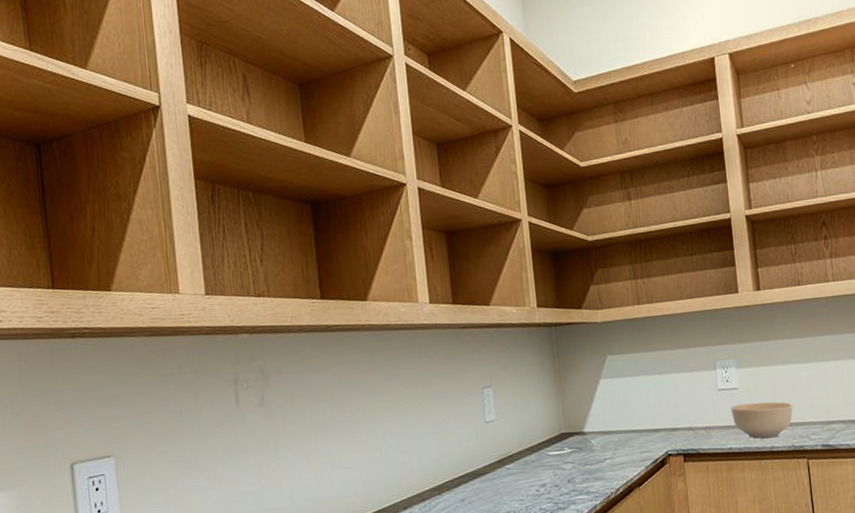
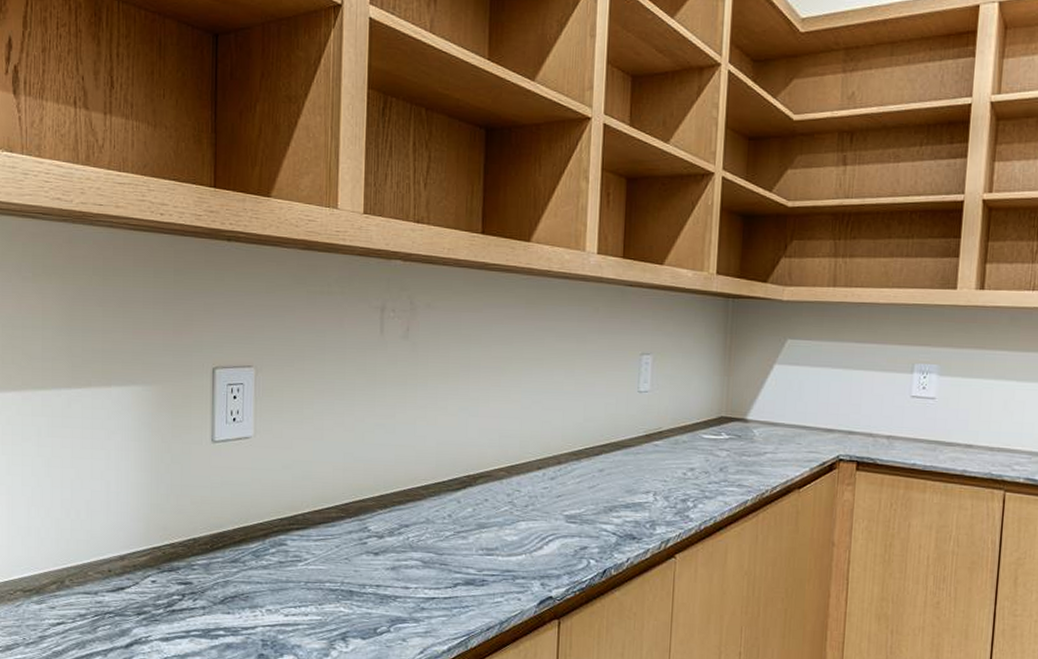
bowl: present [730,402,793,439] -> none [921,416,999,461]

